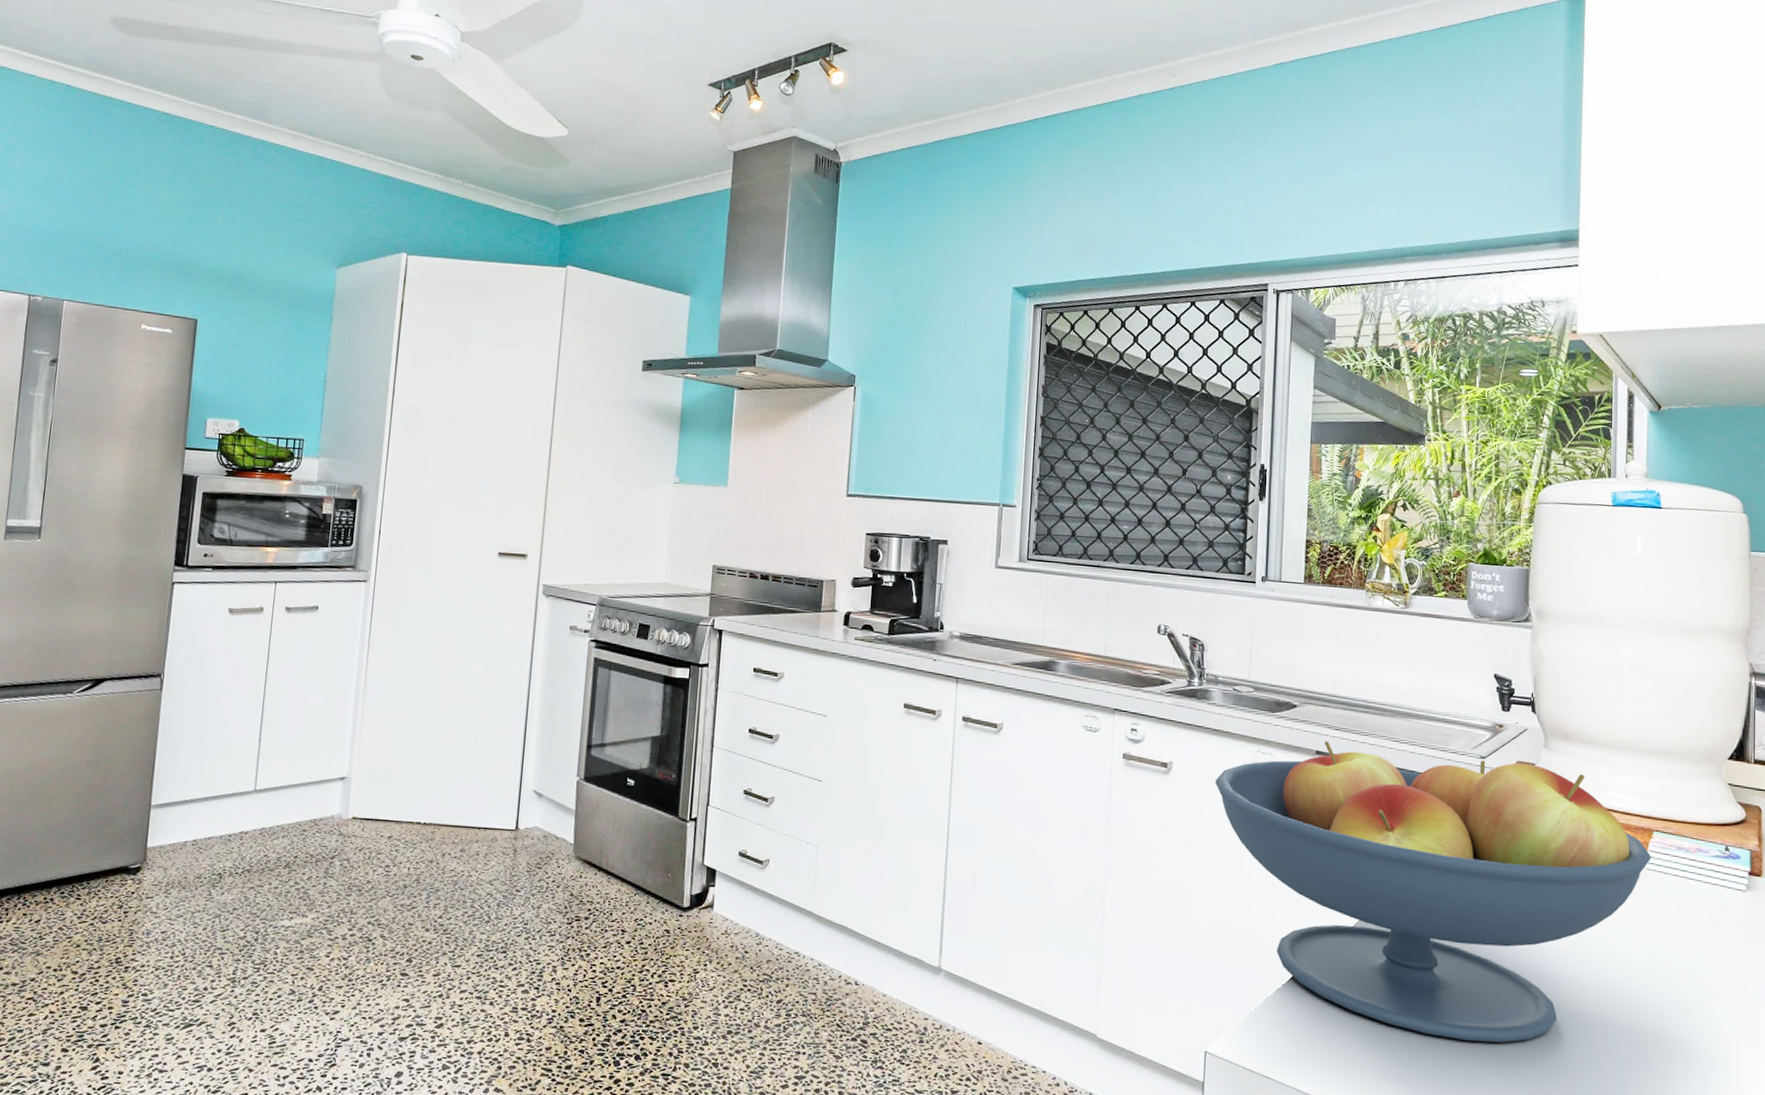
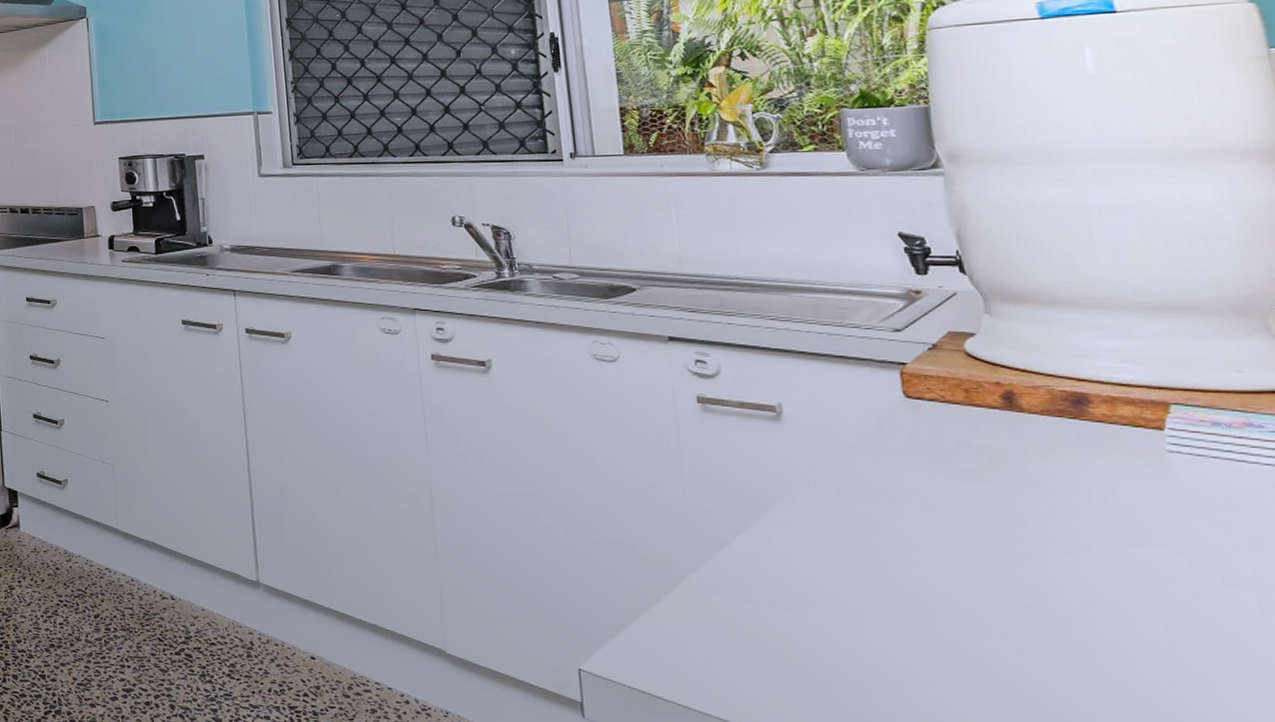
fruit bowl: present [1215,741,1652,1043] -> none [545,325,1173,663]

